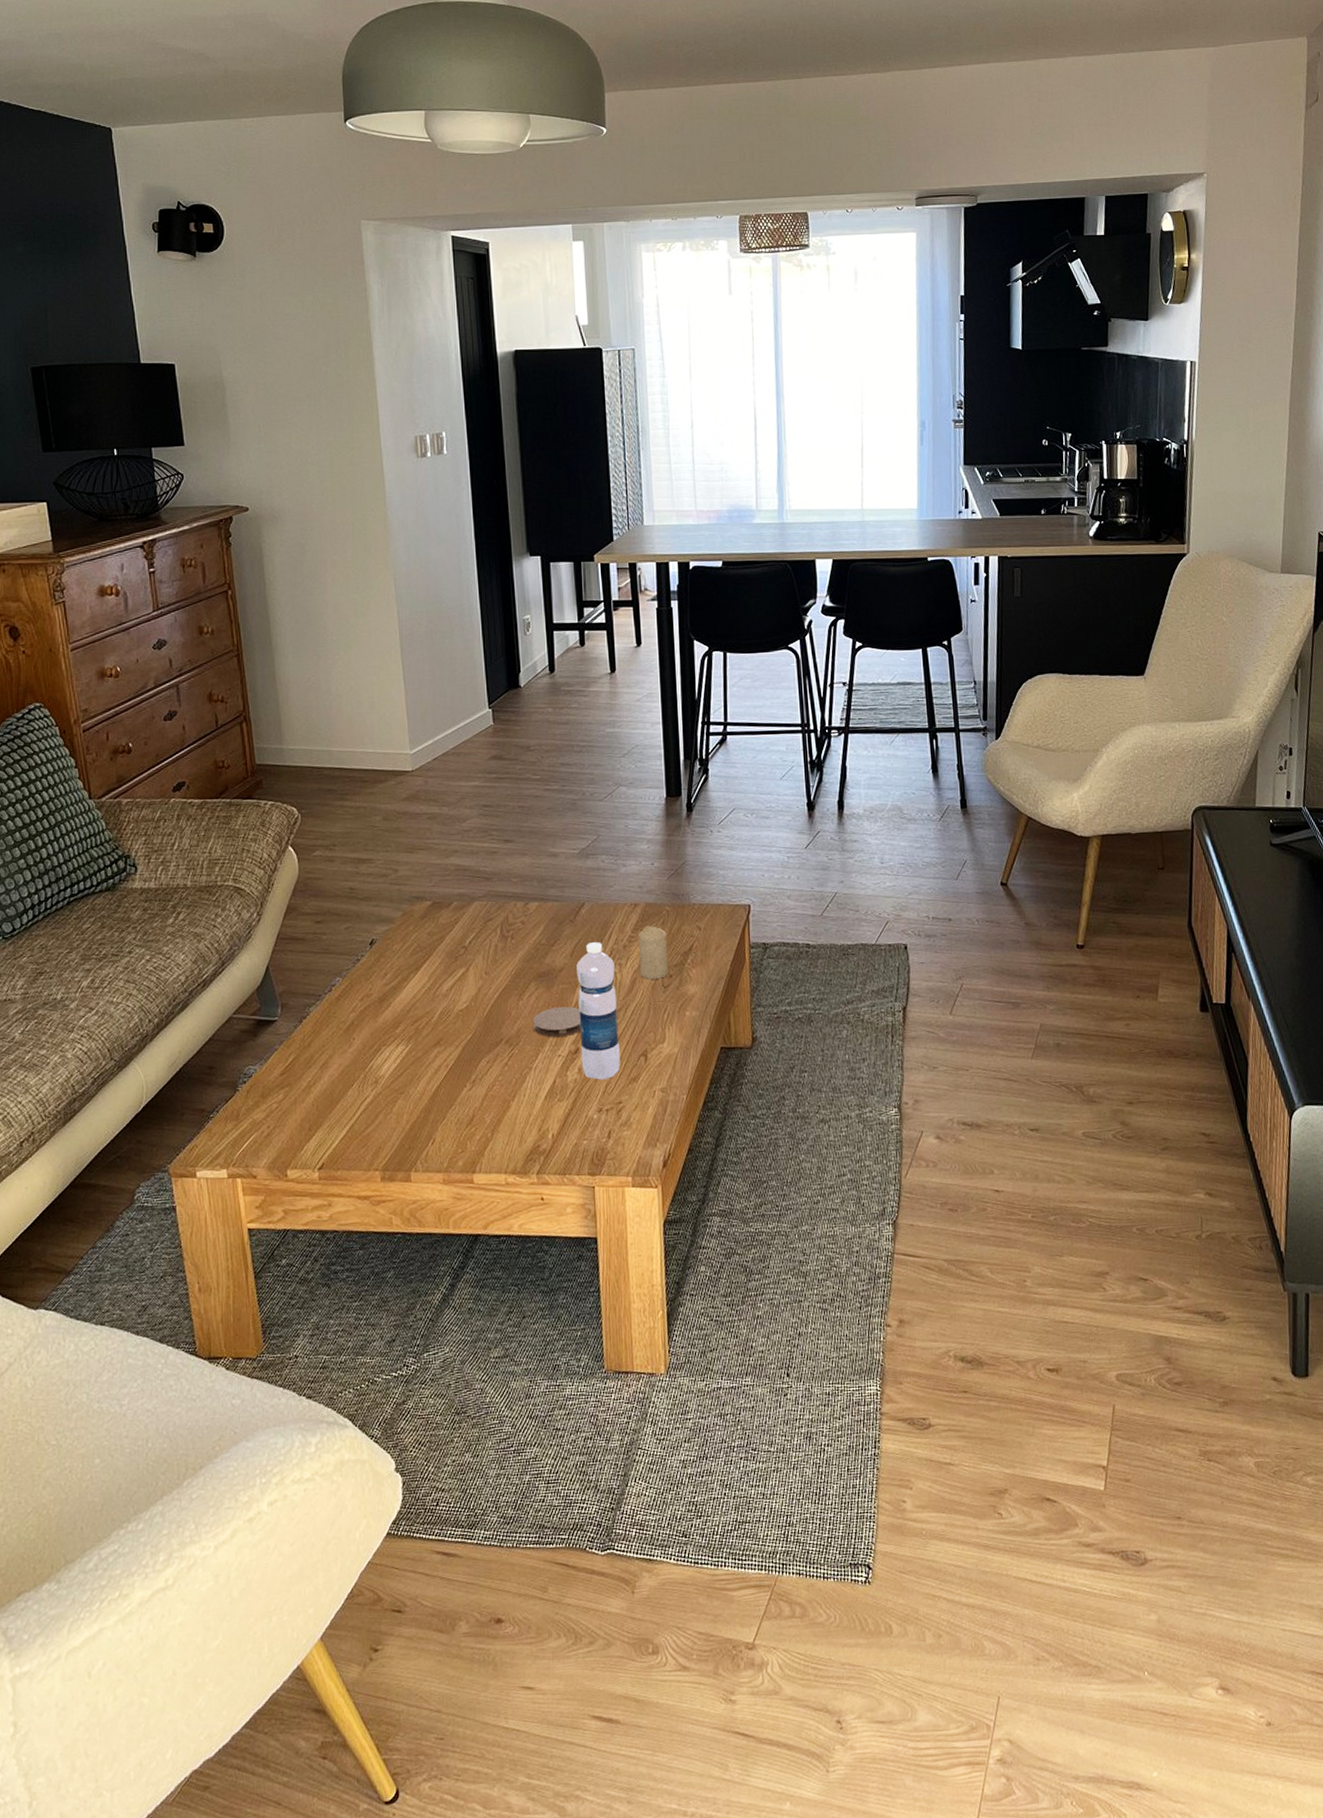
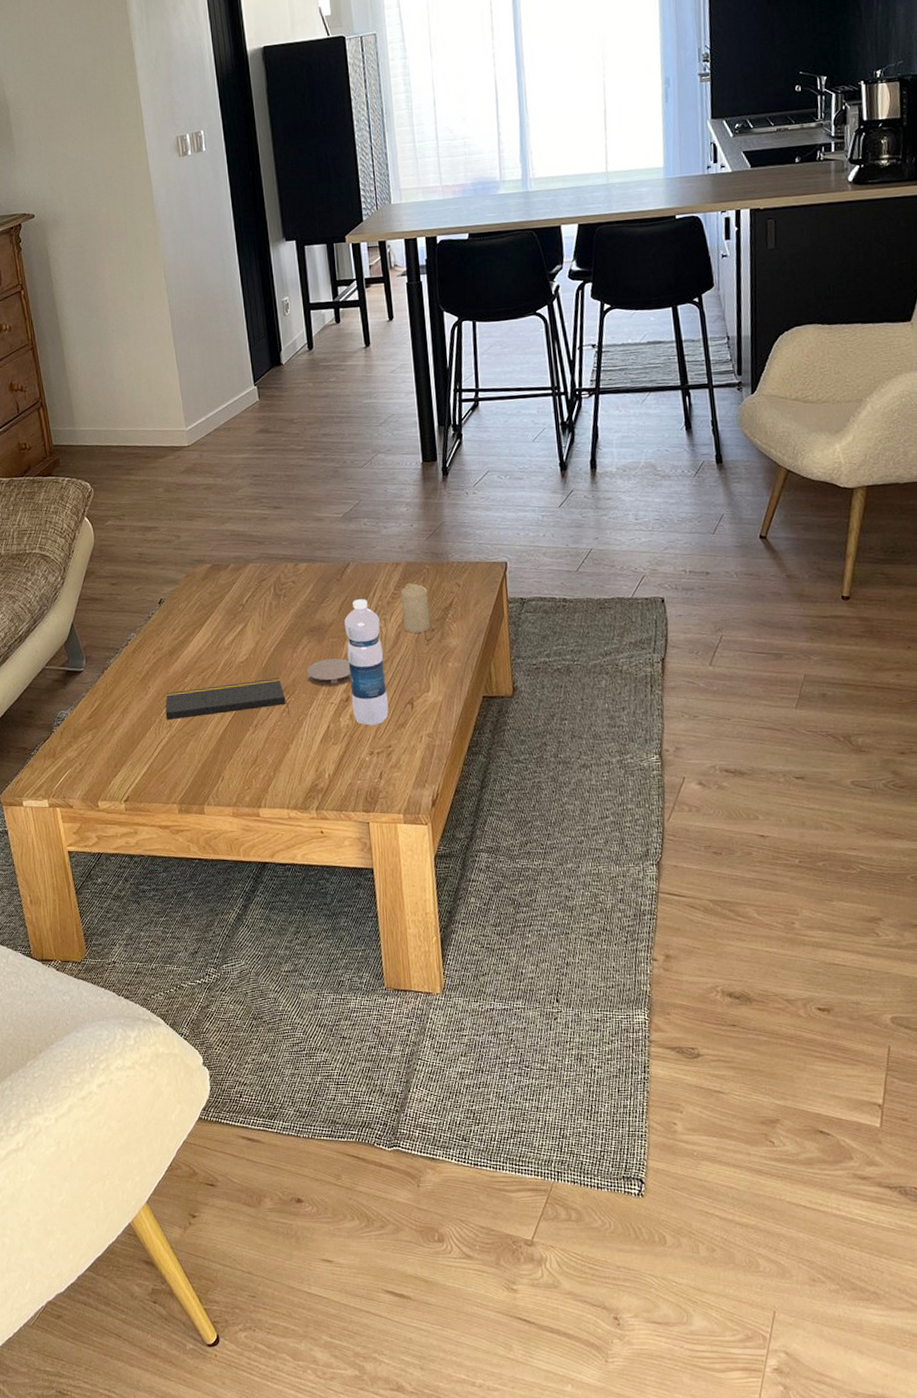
notepad: none [371,1028,513,1076] -> present [165,678,291,721]

